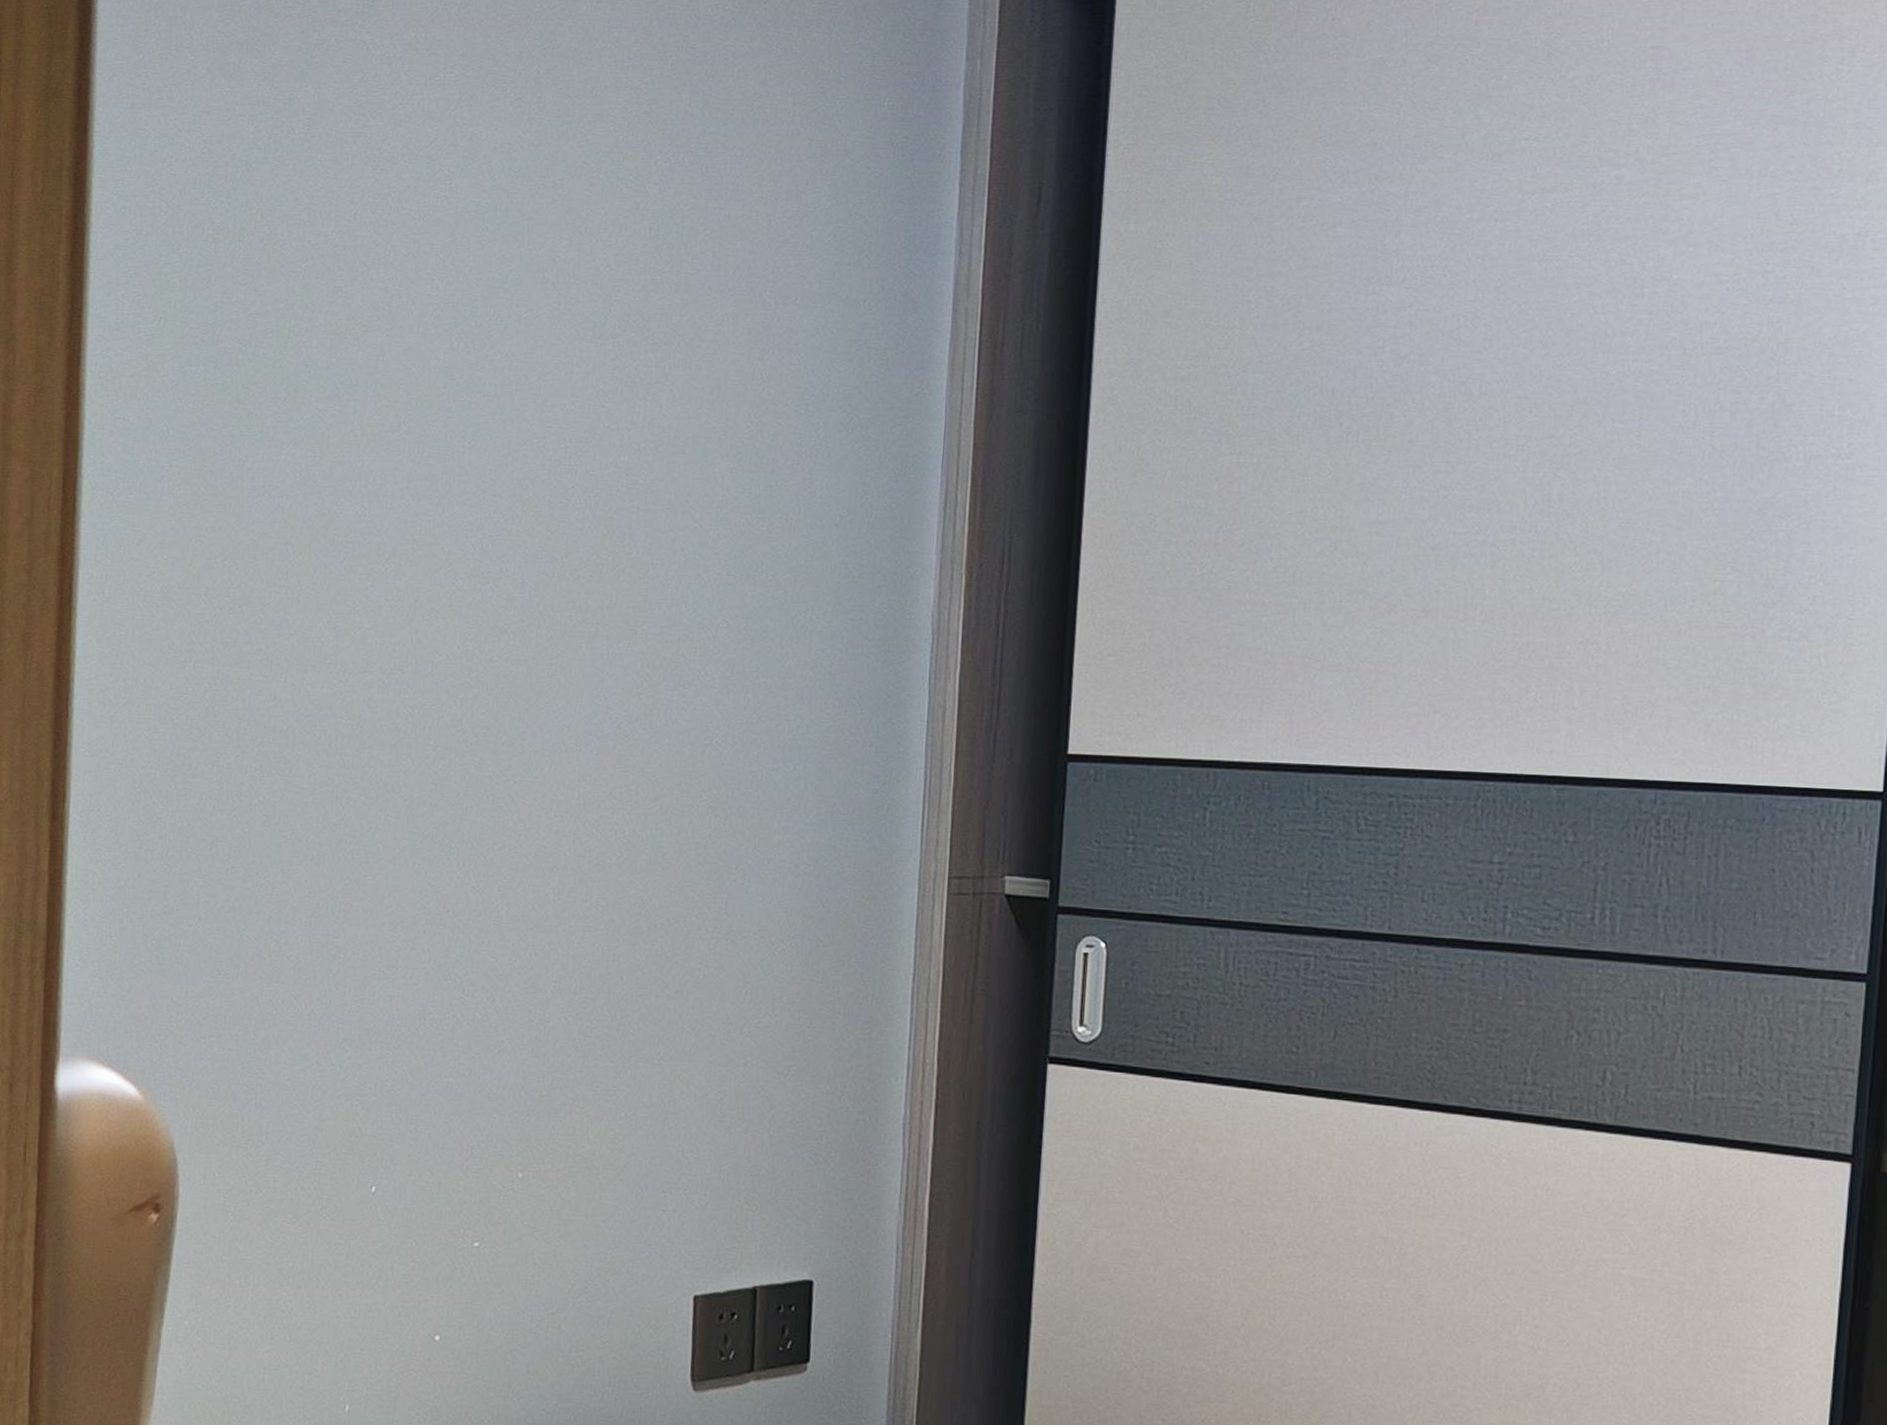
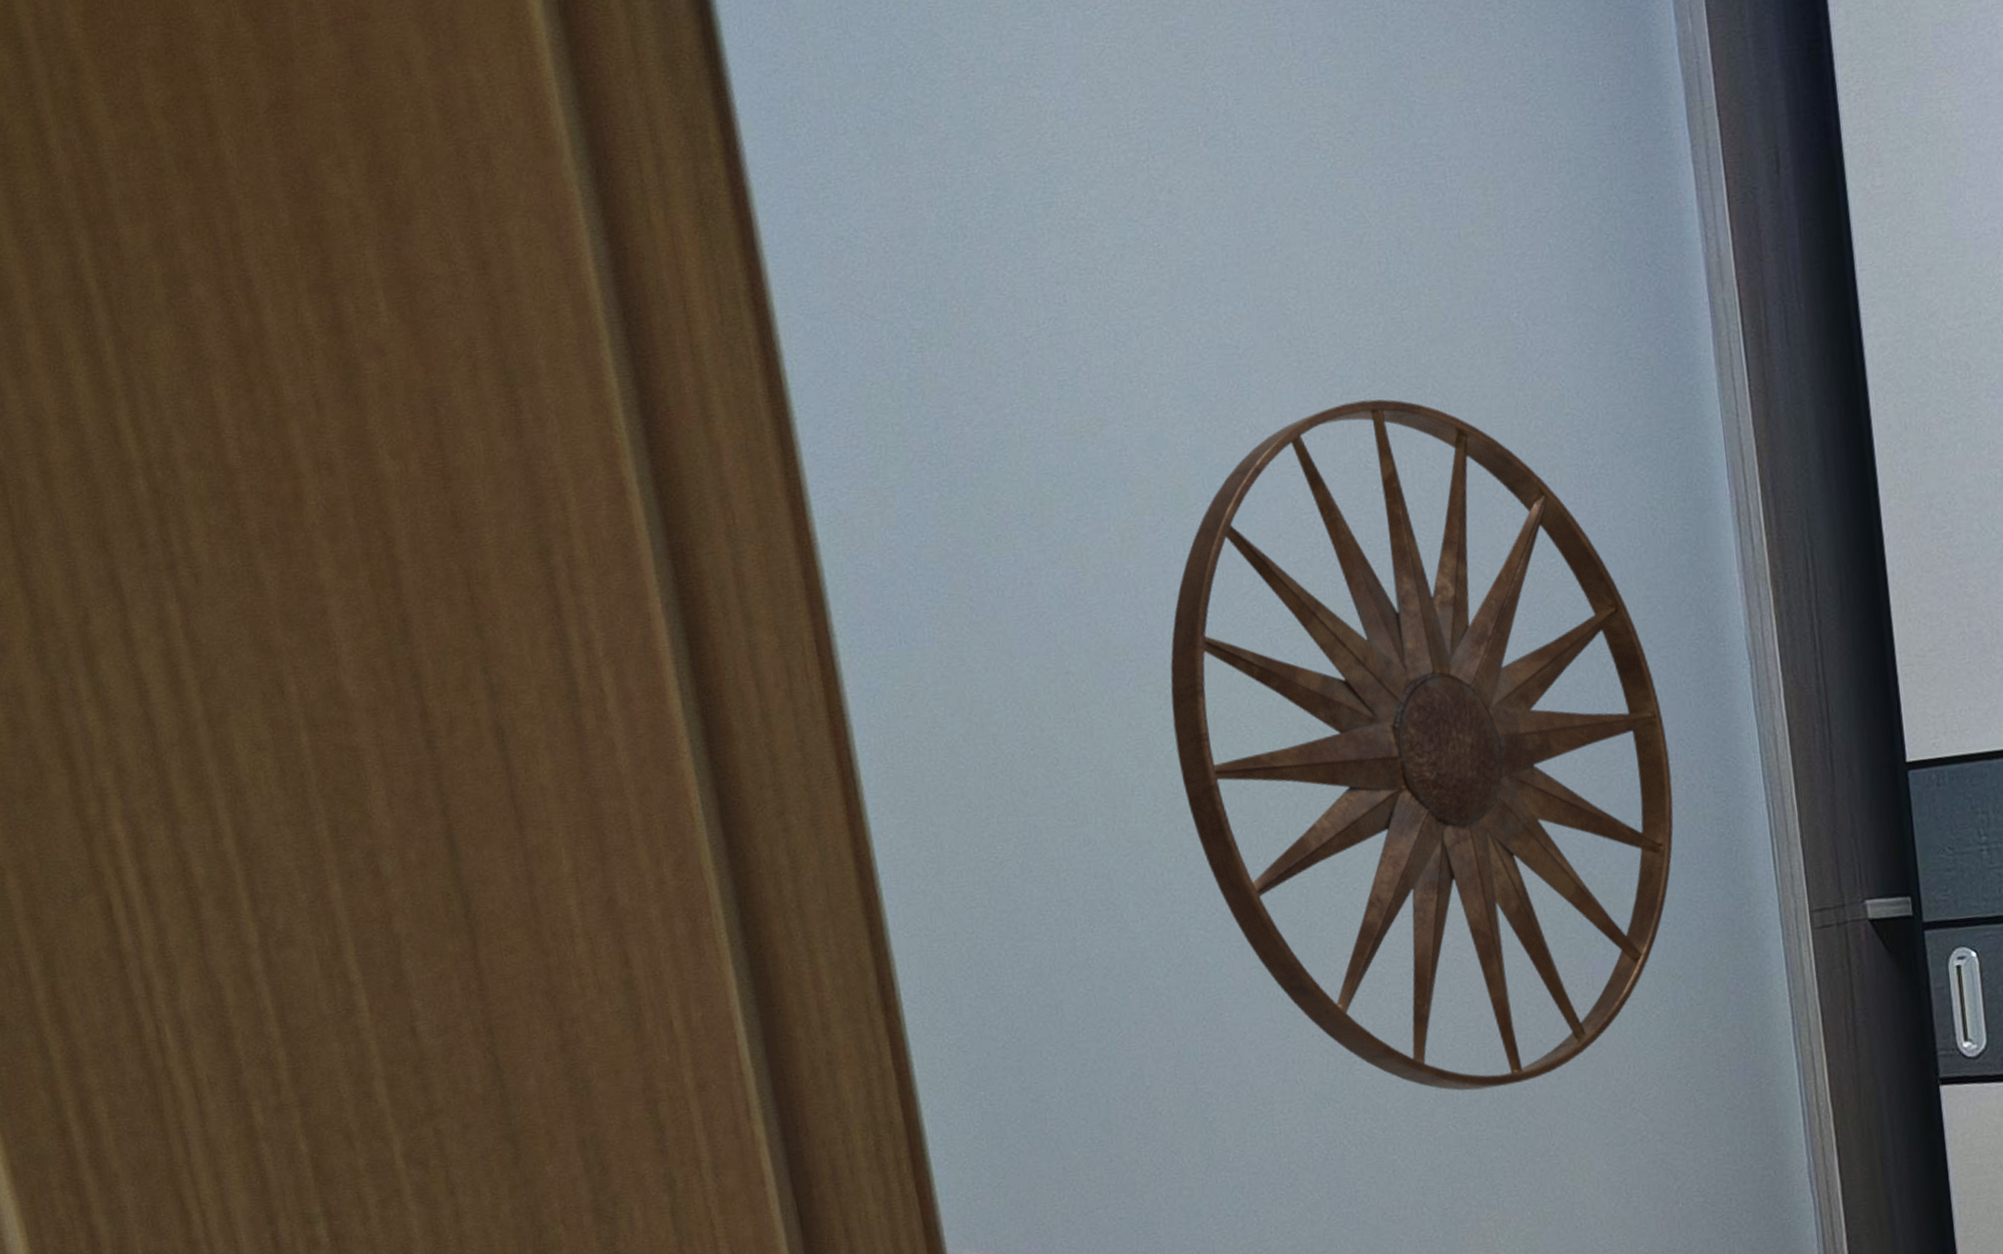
wall art: none [373,346,840,990] -> present [1170,399,1674,1091]

